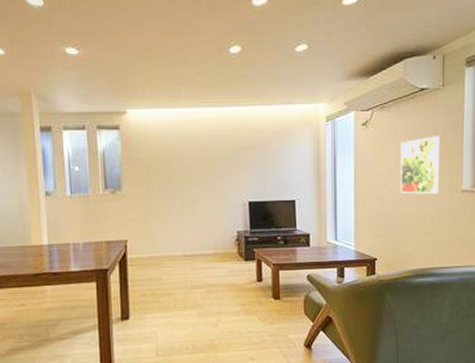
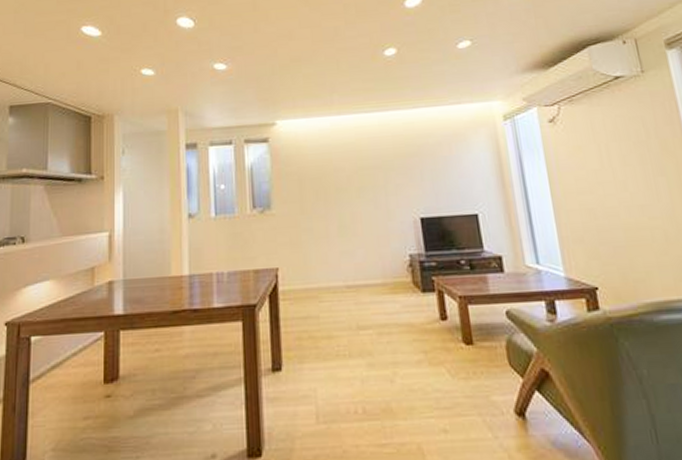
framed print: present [400,136,440,195] -> none [601,129,666,202]

